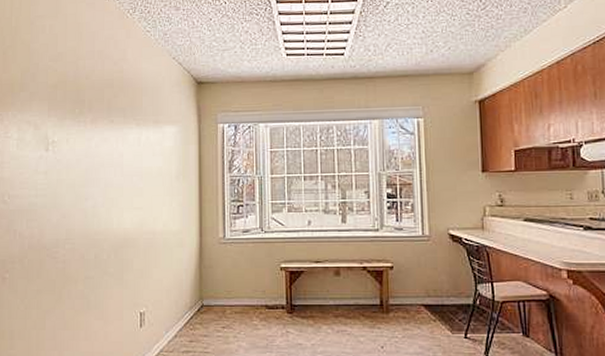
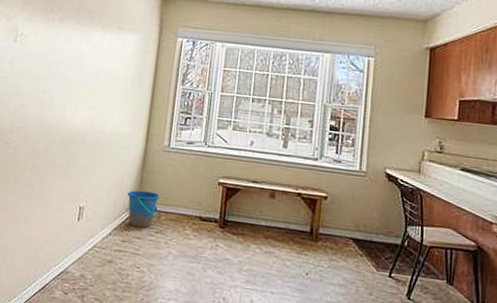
bucket: none [188,287,223,325] -> present [127,190,161,228]

